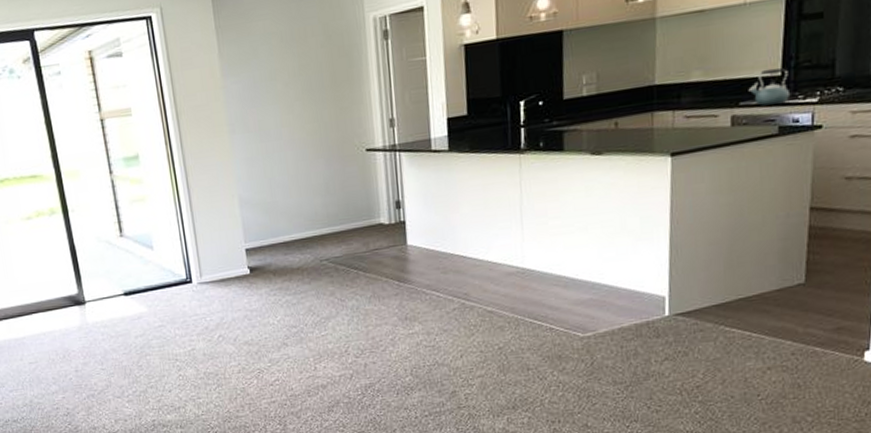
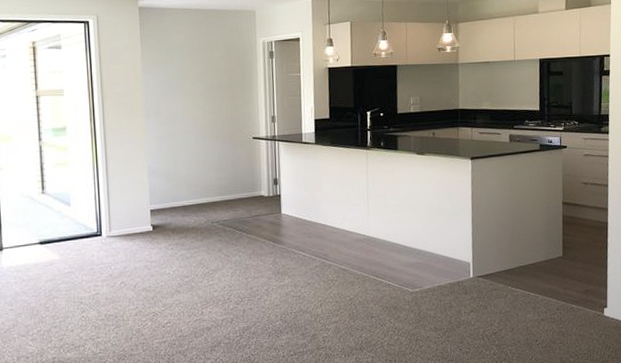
kettle: present [748,67,789,106] -> none [519,105,545,130]

